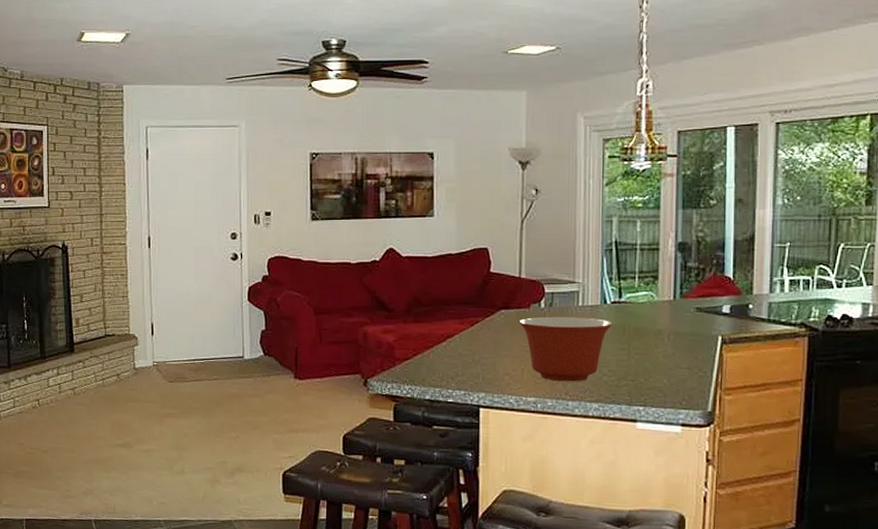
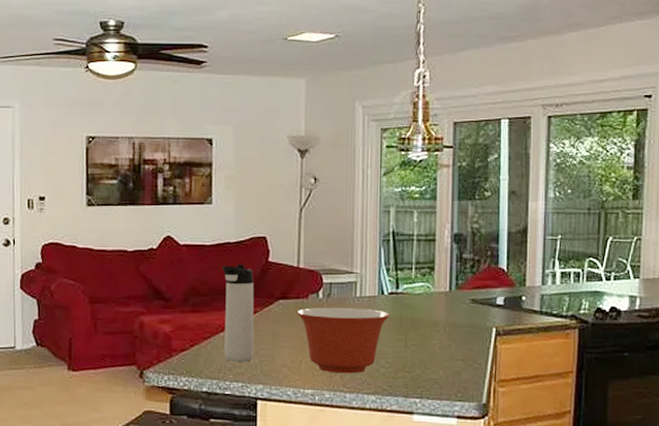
thermos bottle: none [444,275,477,371] -> present [222,264,255,362]

